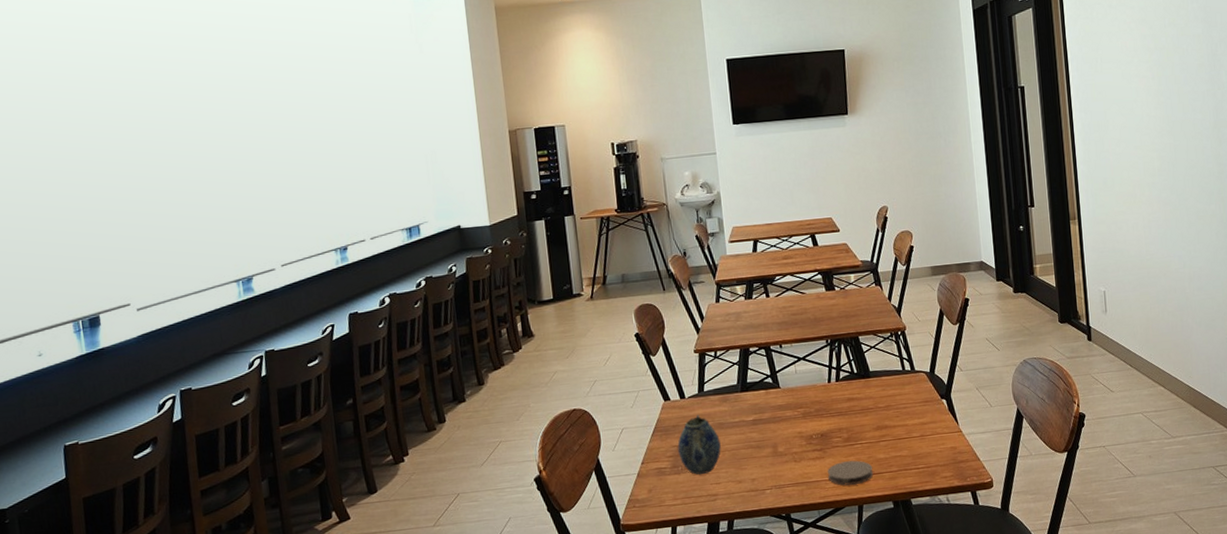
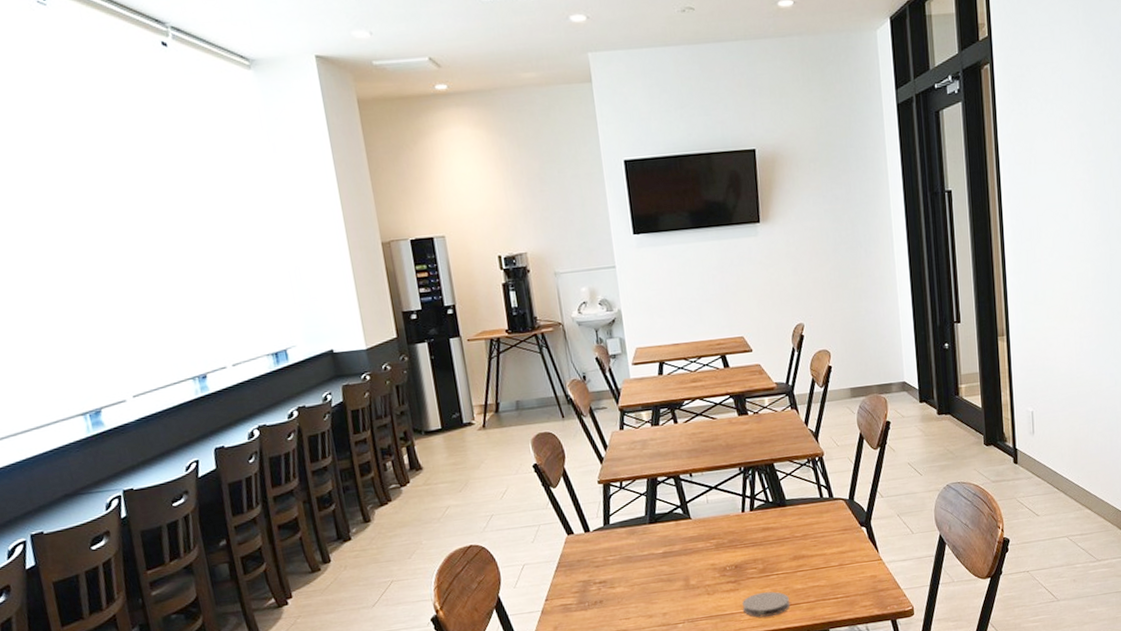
teapot: present [677,415,721,475] -> none [583,549,630,611]

